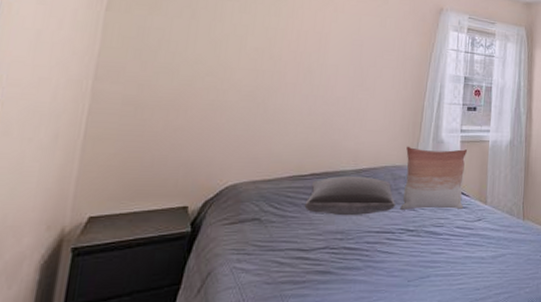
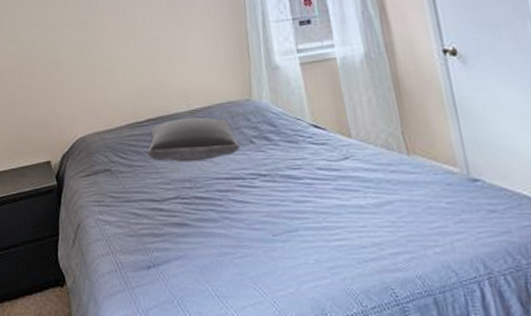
pillow: present [400,146,467,210] -> none [238,72,322,152]

